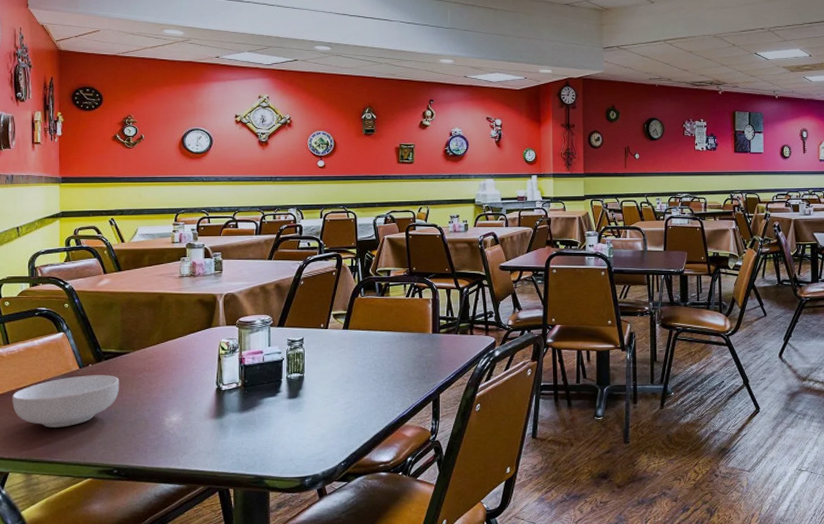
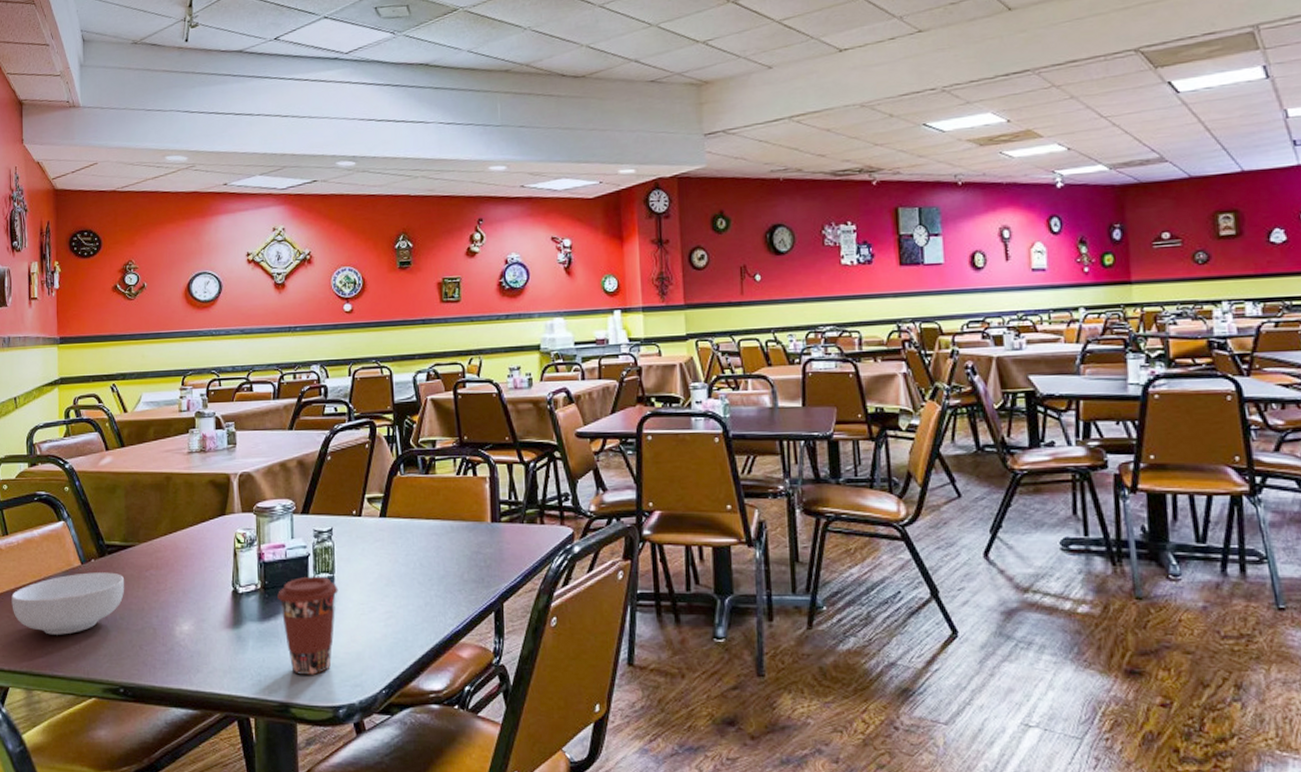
coffee cup: none [256,375,307,453] -> present [277,576,339,675]

